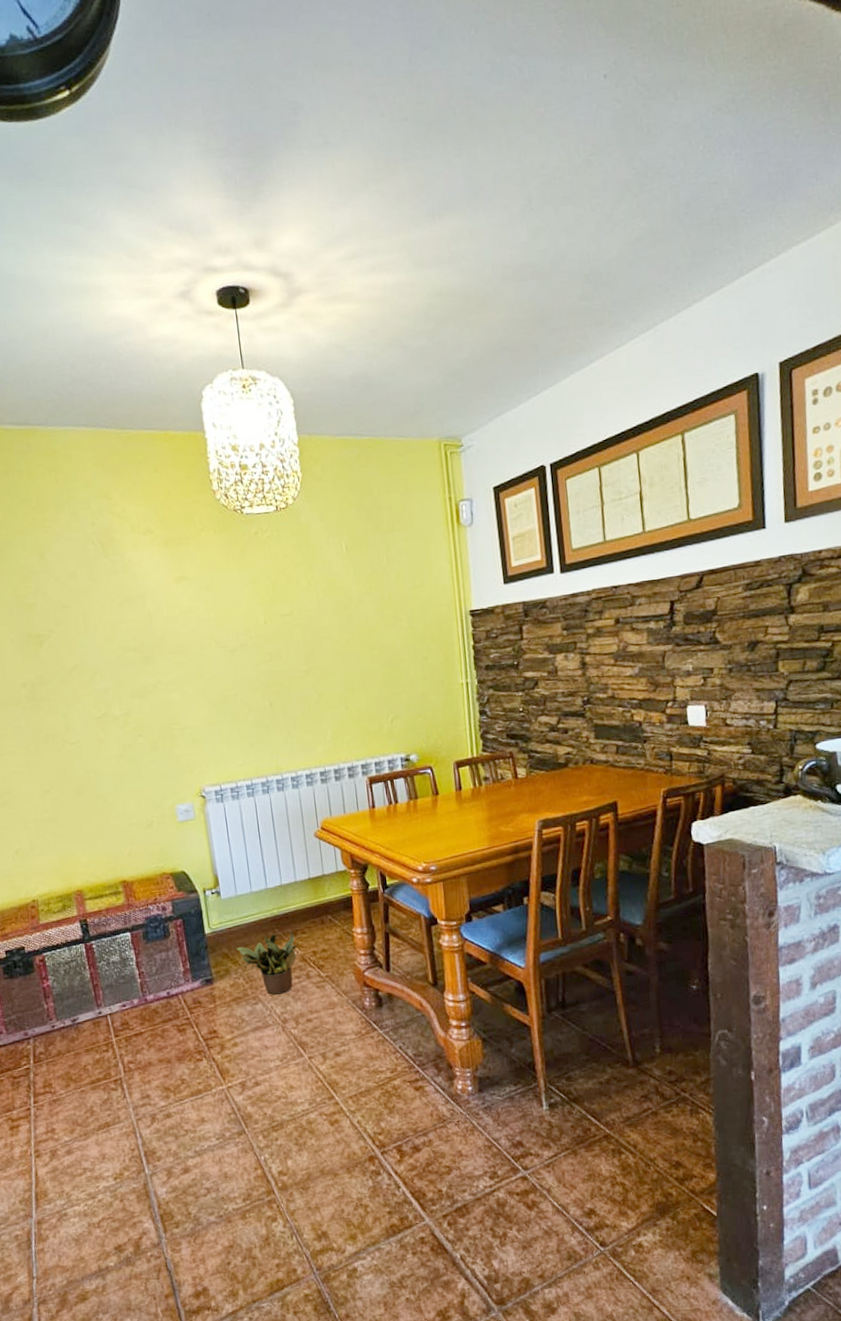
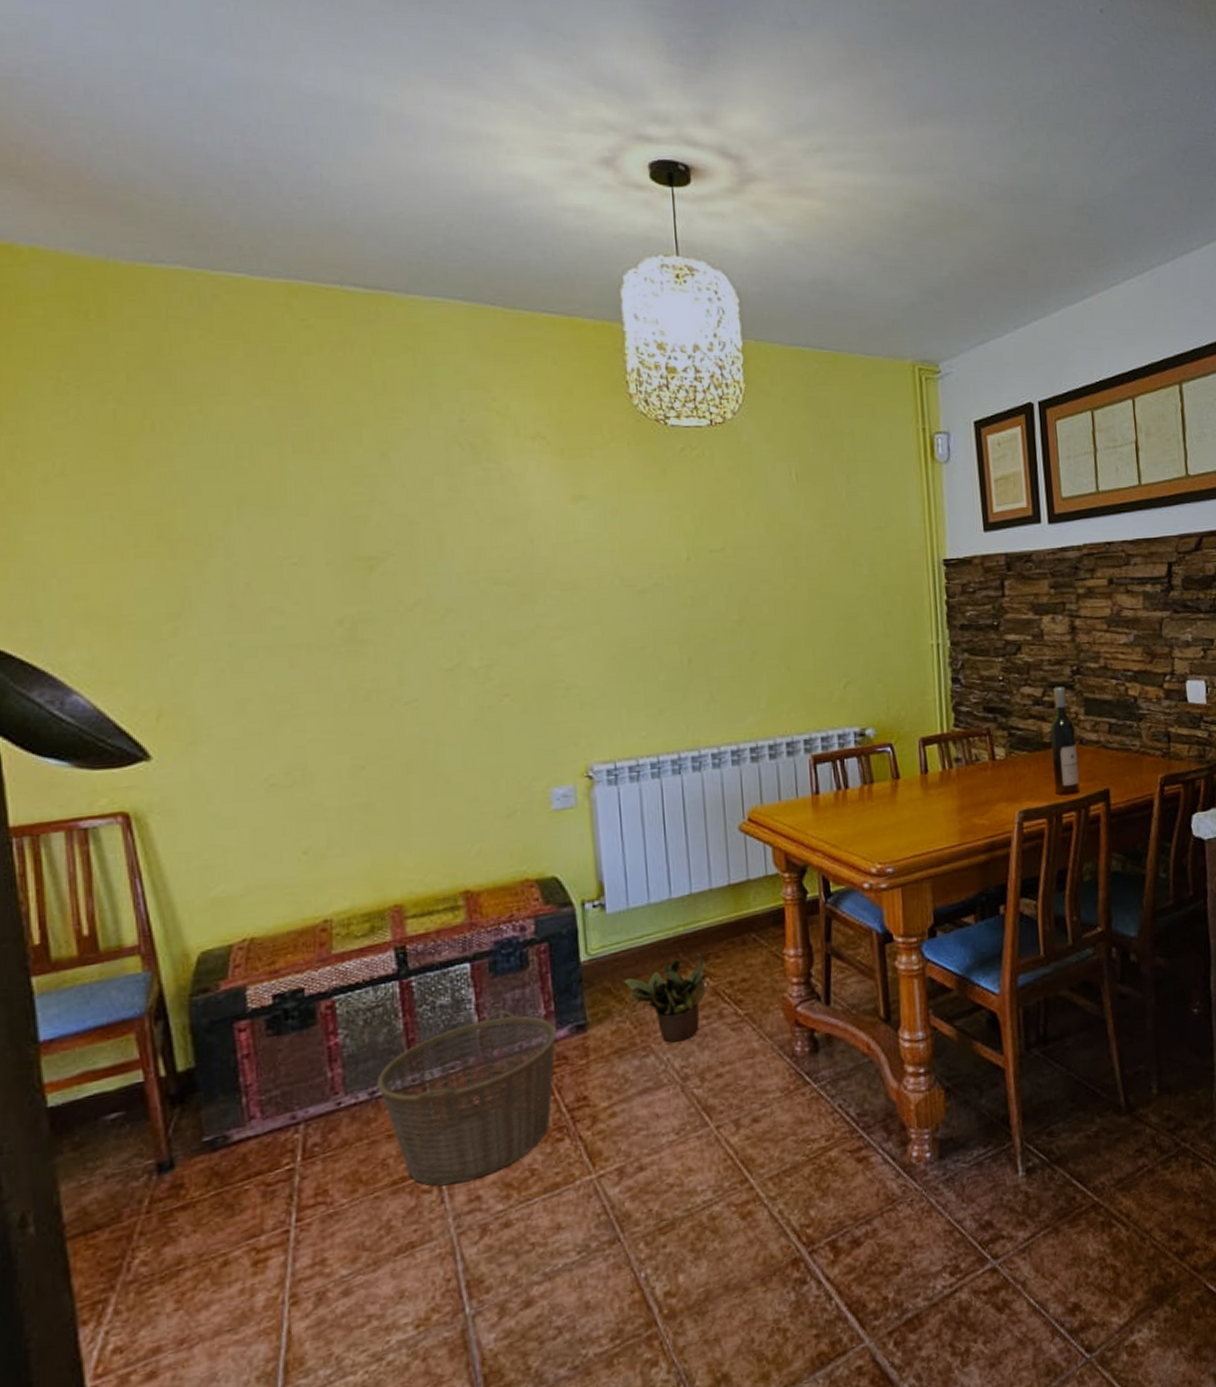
basket: none [76,967,193,1087] -> present [377,1010,557,1186]
bottle: none [564,715,591,807] -> present [1050,686,1080,796]

